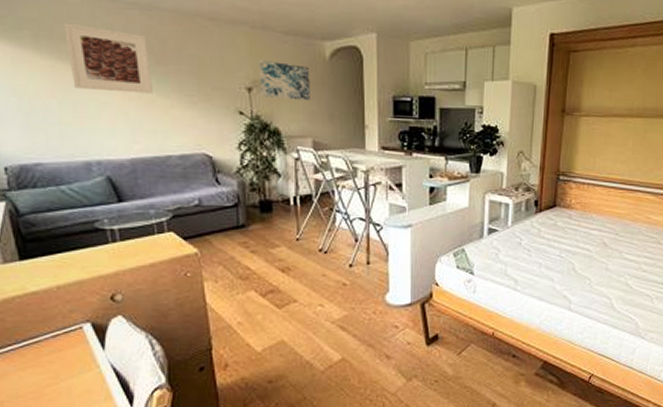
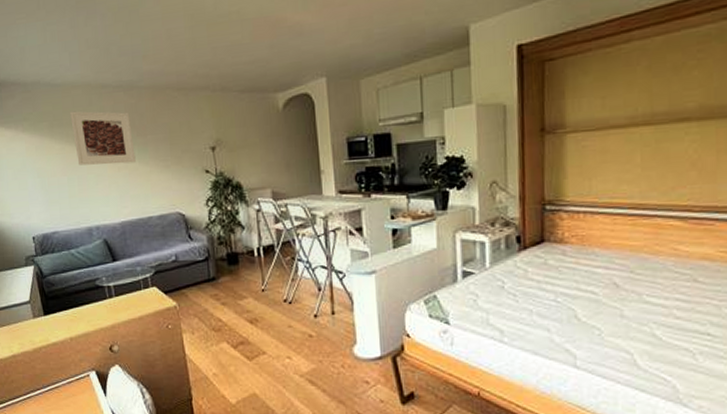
wall art: present [258,59,310,101] -> none [219,119,267,154]

